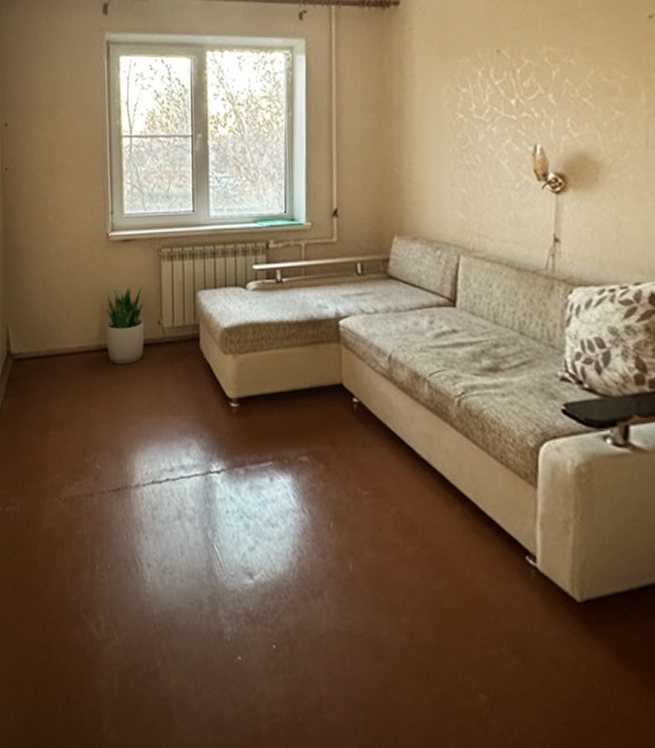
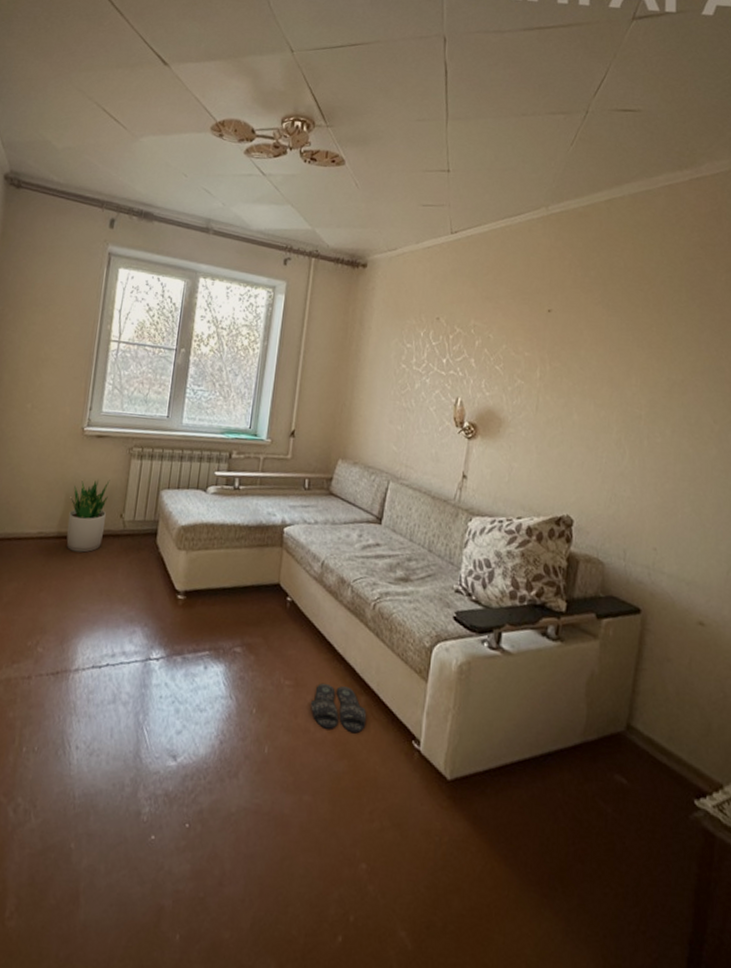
slippers: none [396,492,466,549] -> present [311,683,367,734]

